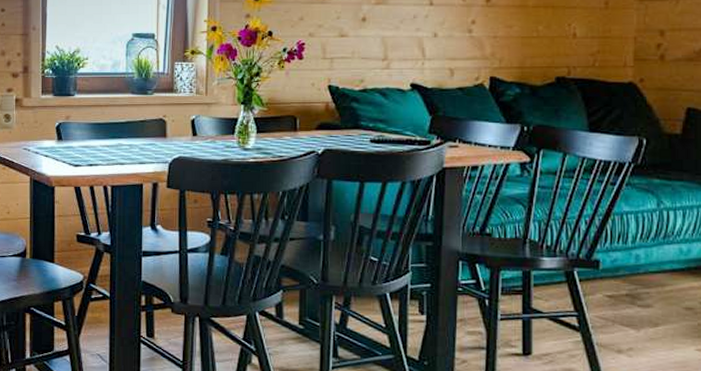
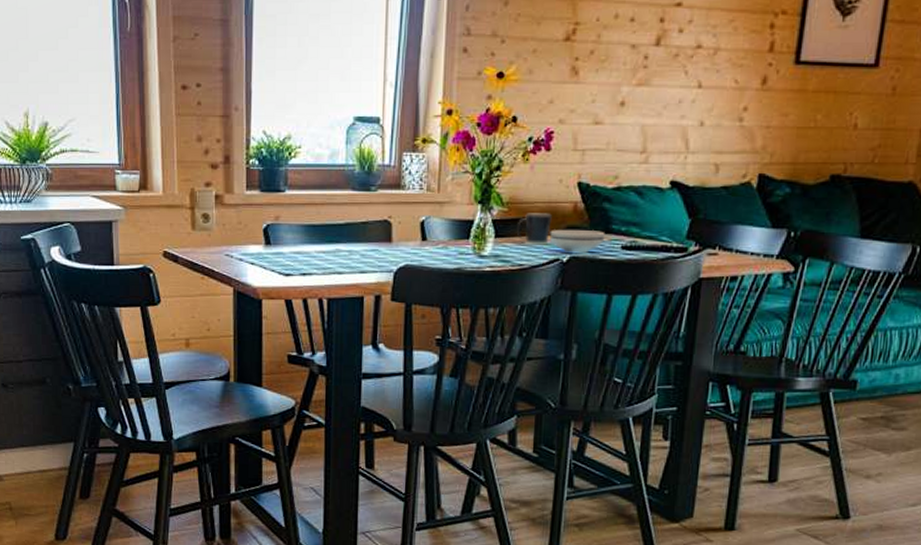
mug: none [275,112,307,139] -> present [516,213,552,245]
bowl: none [305,126,355,146] -> present [549,230,605,253]

